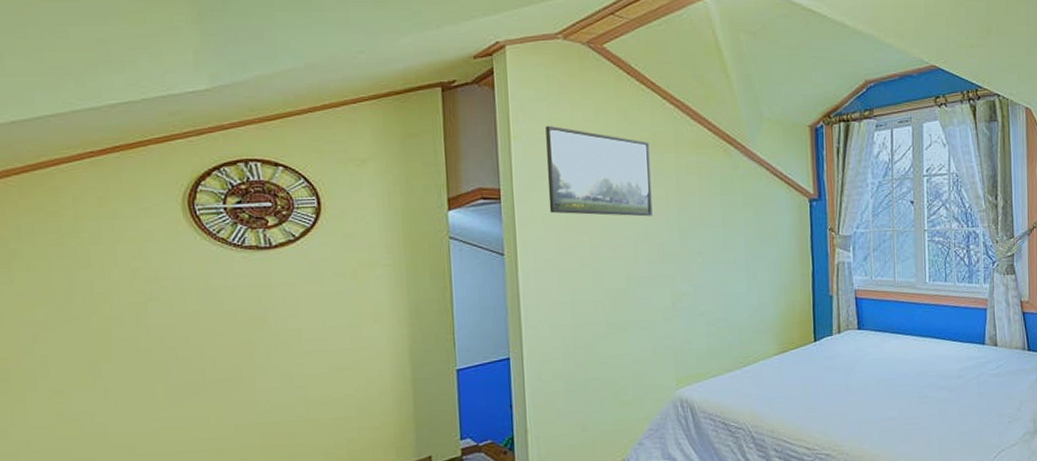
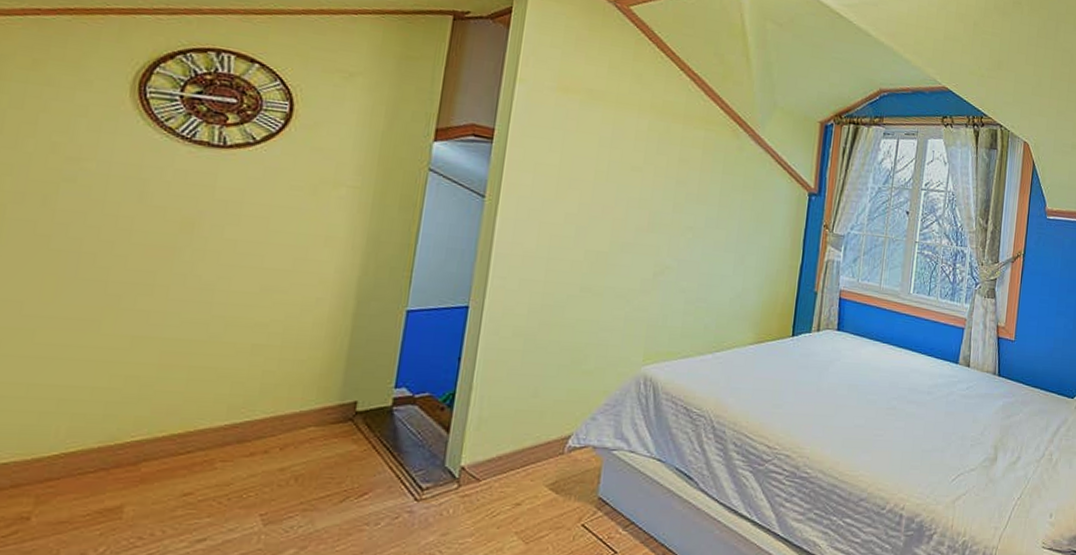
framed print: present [545,125,653,217] -> none [542,73,659,183]

